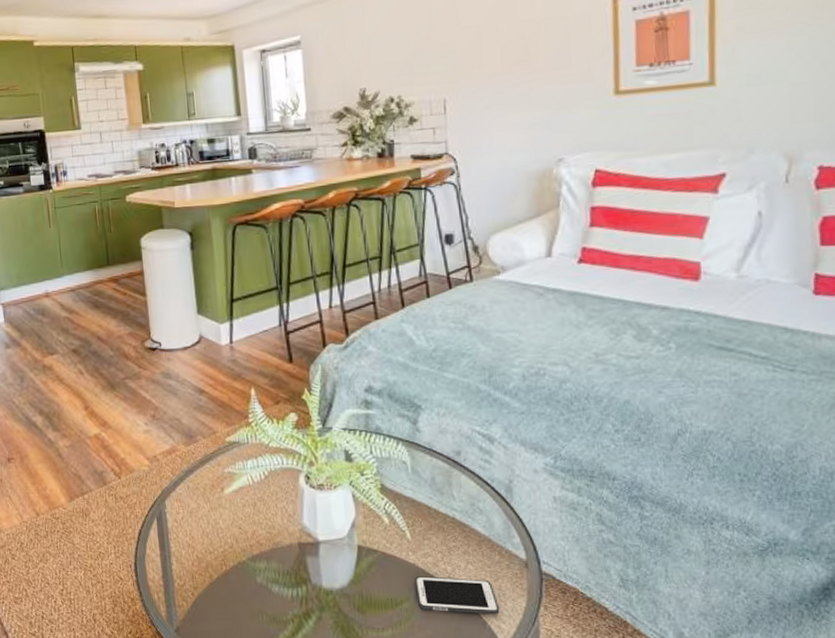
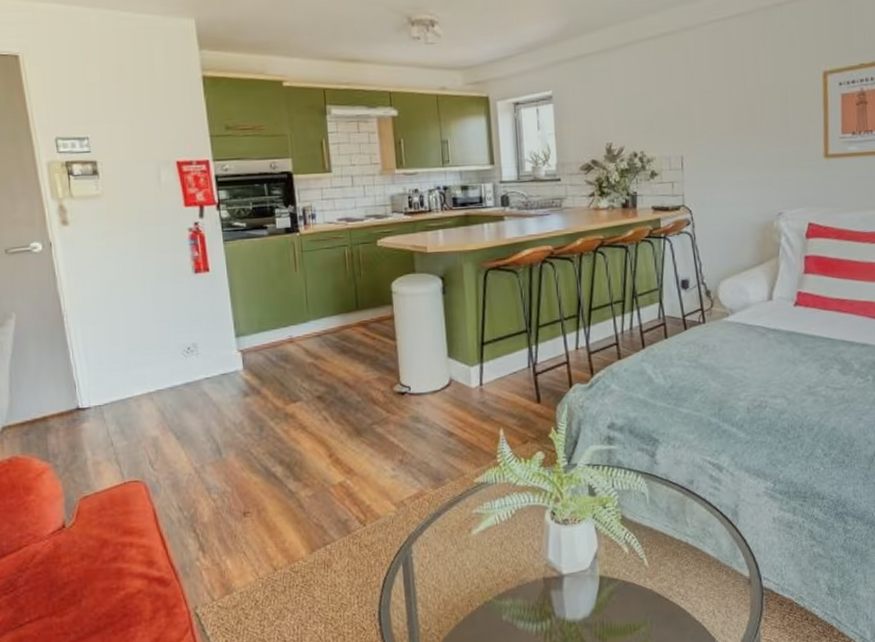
cell phone: present [414,576,500,615] -> none [651,599,727,633]

